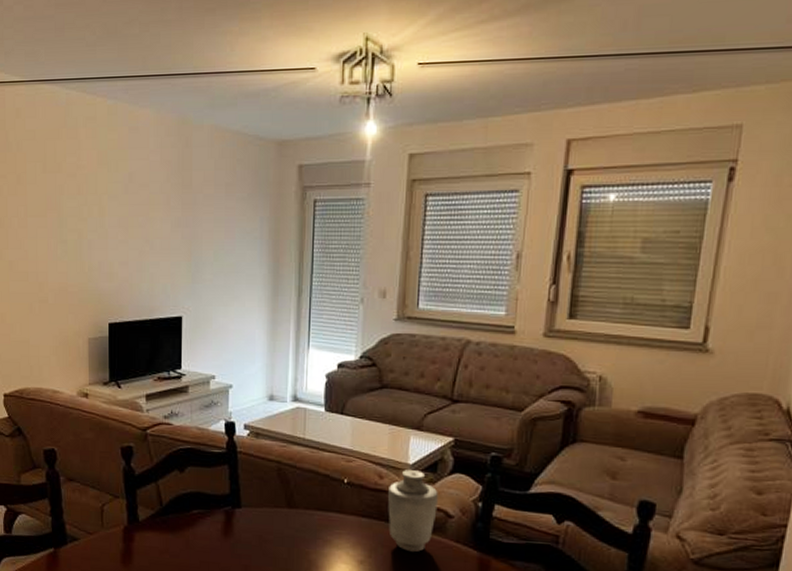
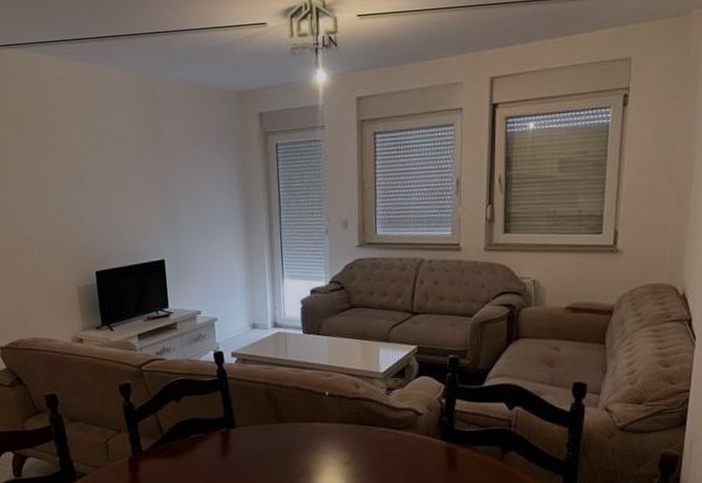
vase: present [387,470,438,553] -> none [364,377,408,449]

